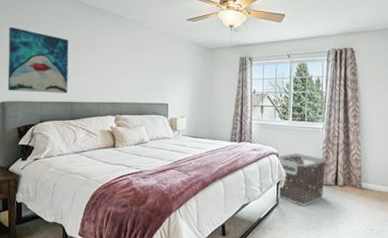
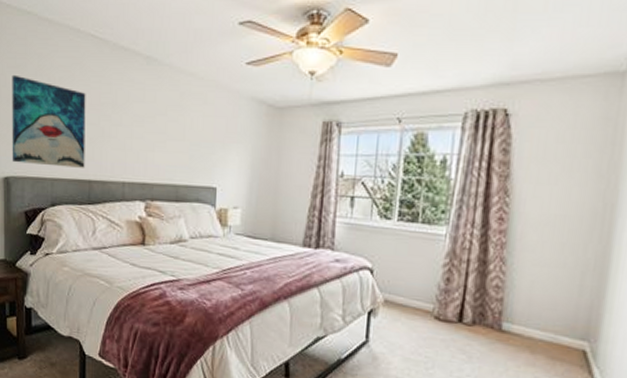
clothes hamper: present [276,153,326,206] -> none [368,270,447,349]

